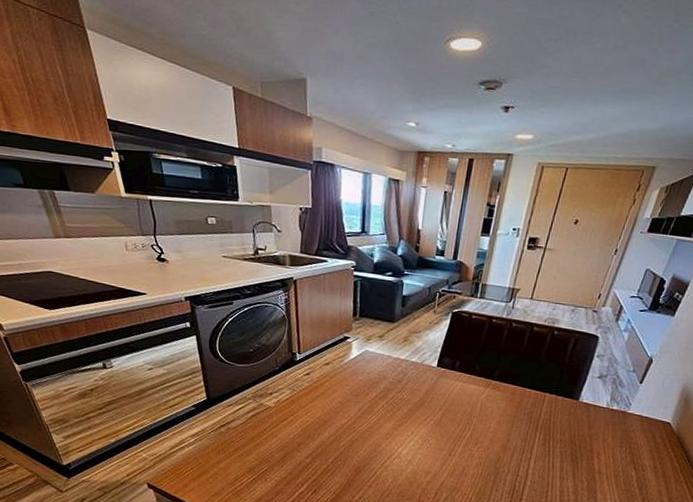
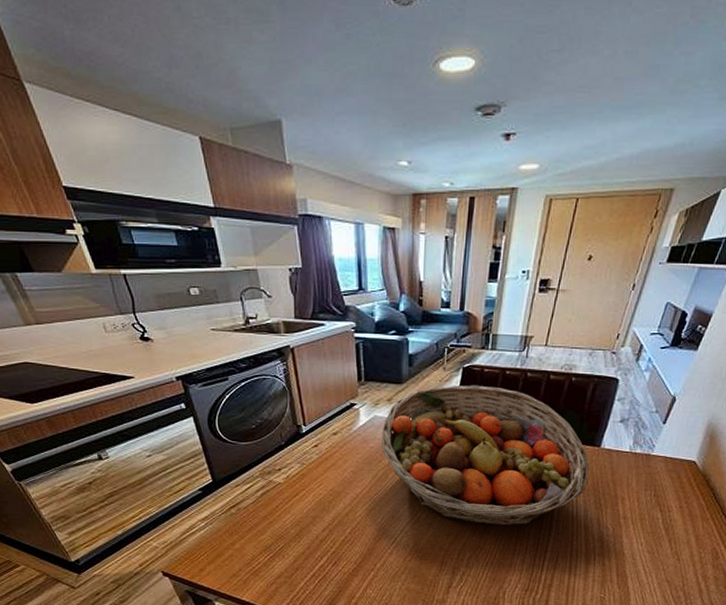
fruit basket: none [370,328,568,471] -> present [382,384,590,526]

